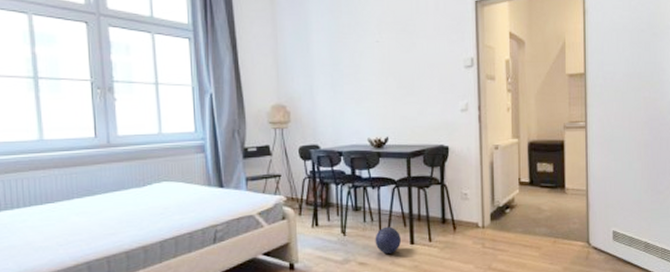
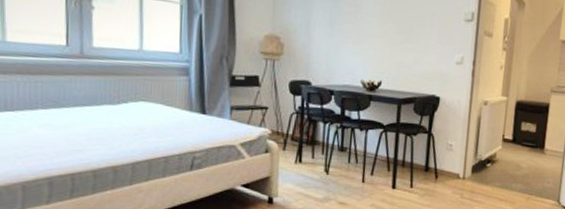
ball: present [375,226,401,254] -> none [357,169,383,196]

